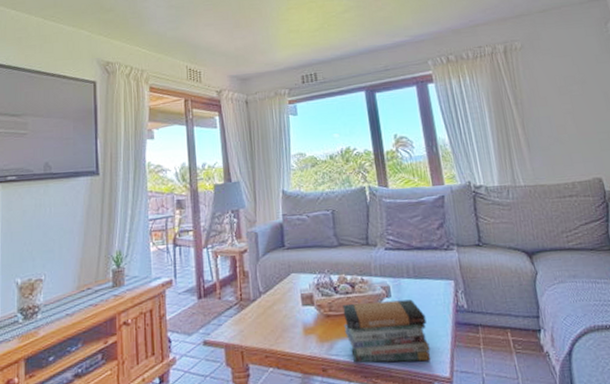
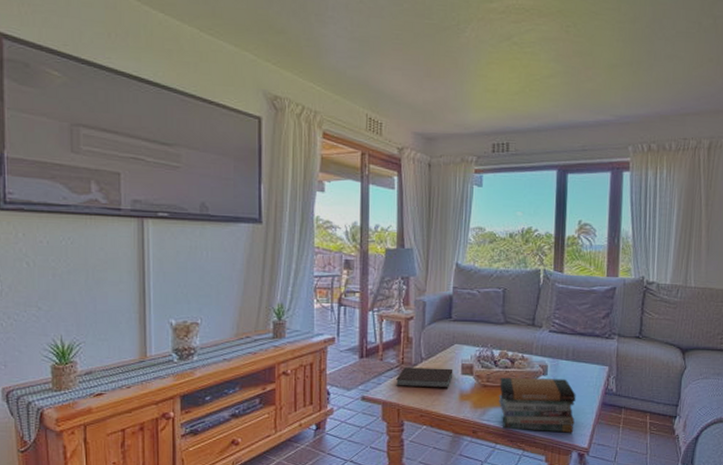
notebook: none [236,300,294,326] -> present [396,367,453,388]

